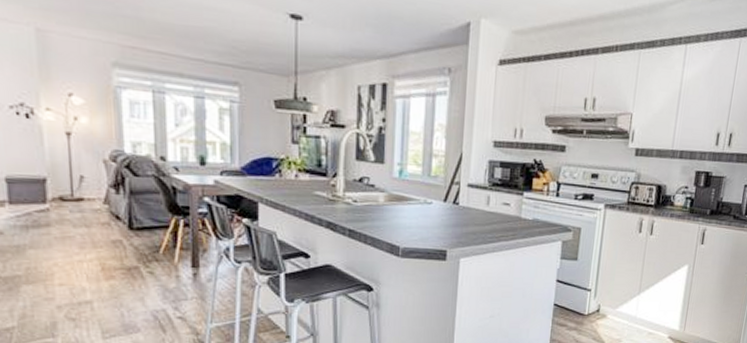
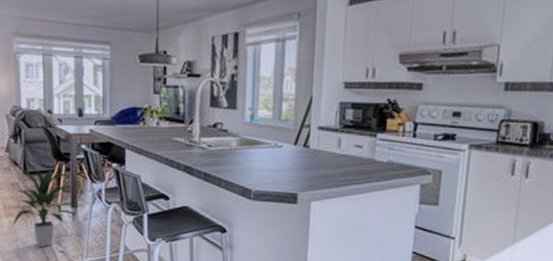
indoor plant: none [115,224,201,314] -> present [13,169,79,248]

